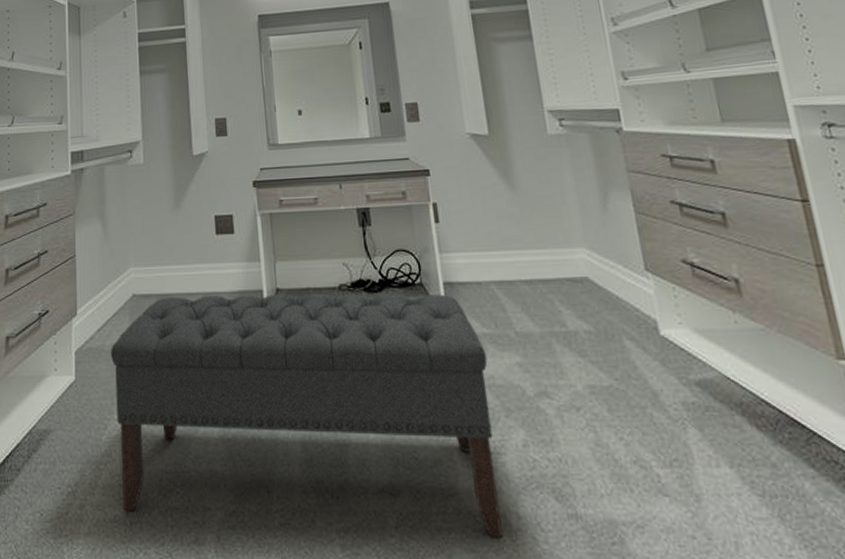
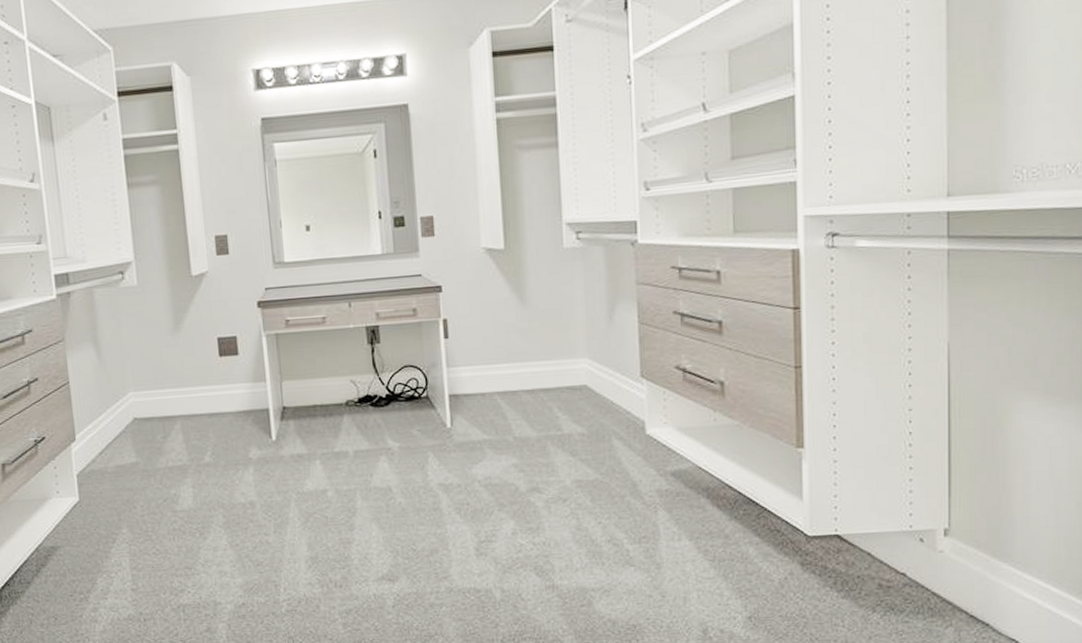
bench: present [111,293,503,539] -> none [114,406,488,611]

